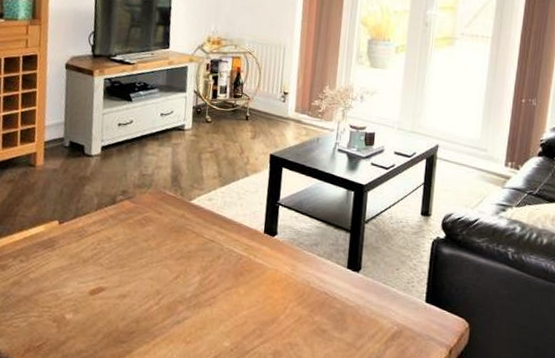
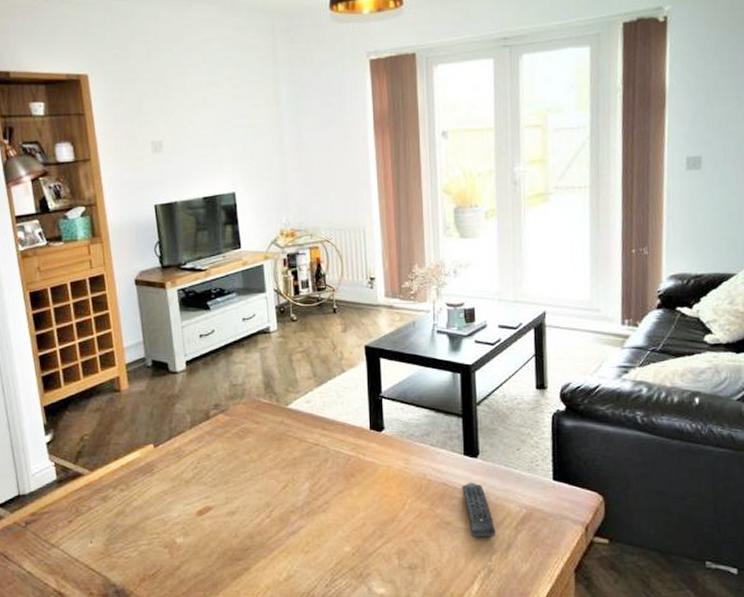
remote control: none [341,294,367,349] -> present [462,482,496,537]

